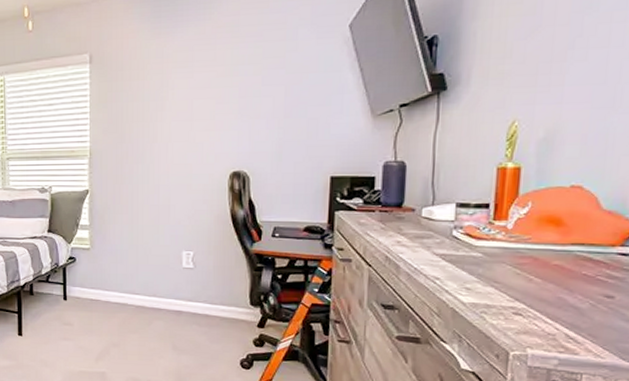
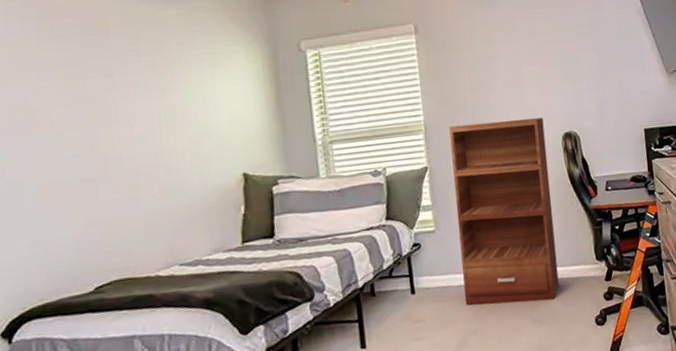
bookshelf: none [110,153,210,333] -> present [449,117,559,305]

